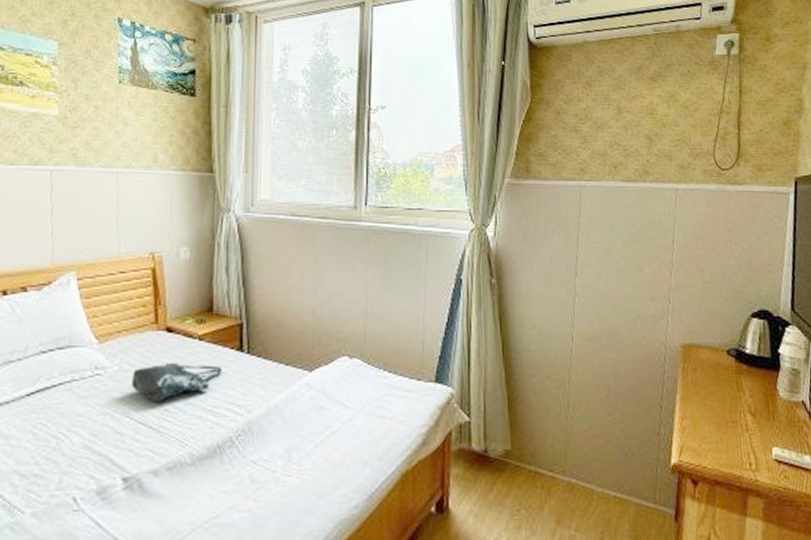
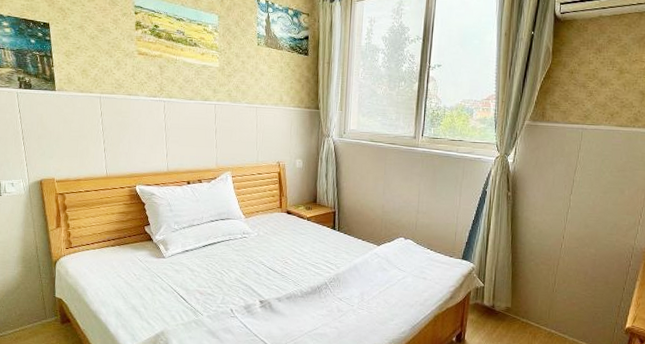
tote bag: present [132,362,221,401] -> none [265,233,321,257]

